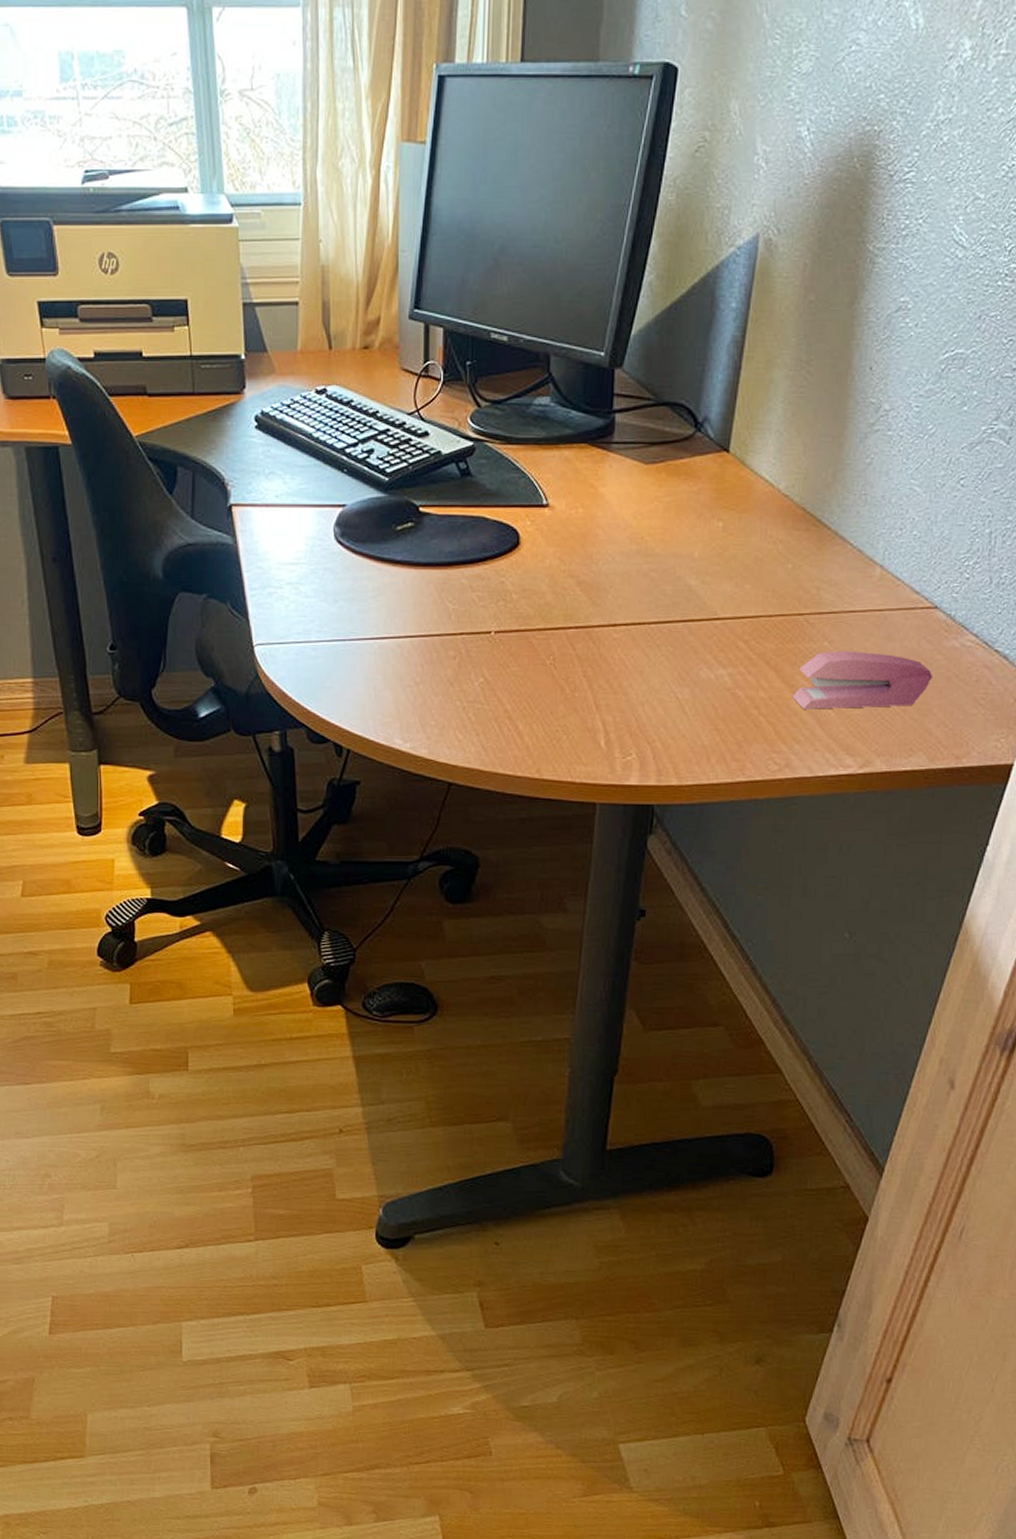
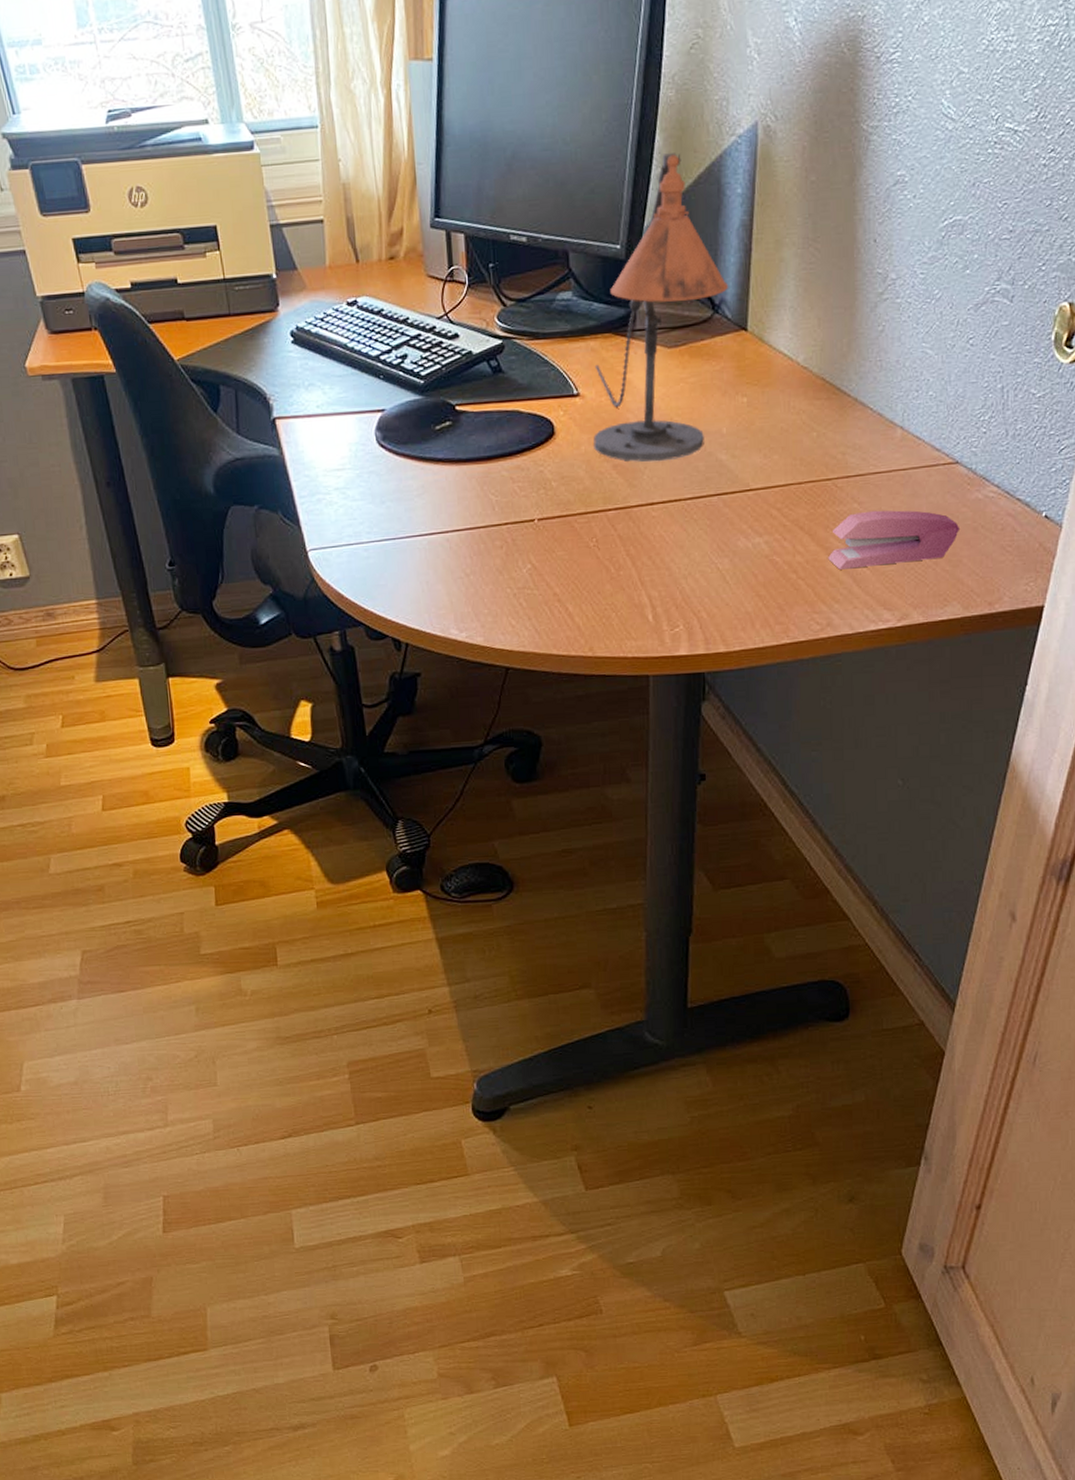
desk lamp: none [559,260,714,582] -> present [593,153,729,462]

